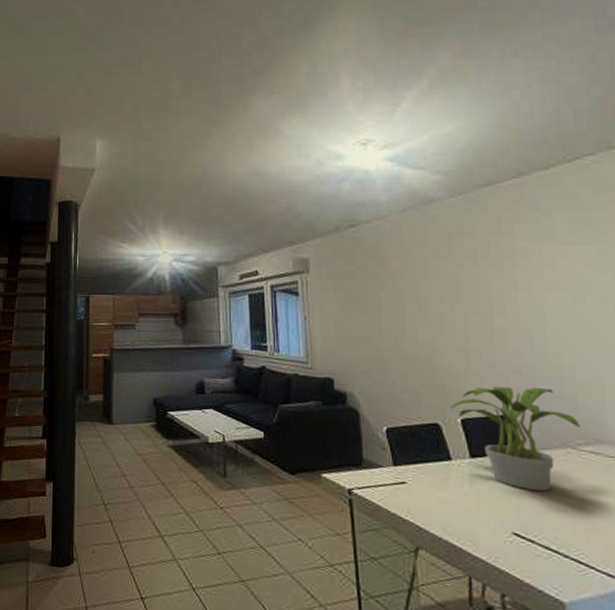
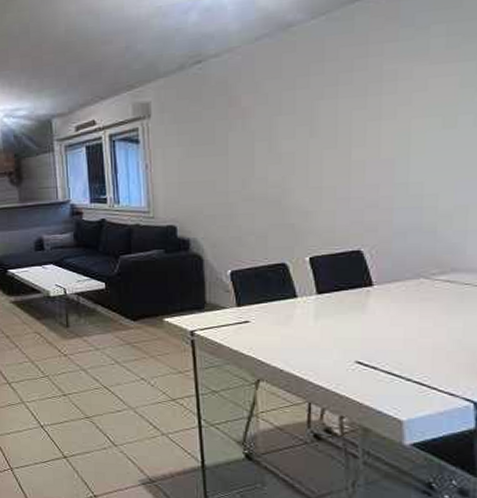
potted plant: present [449,387,581,491] -> none [298,219,438,321]

